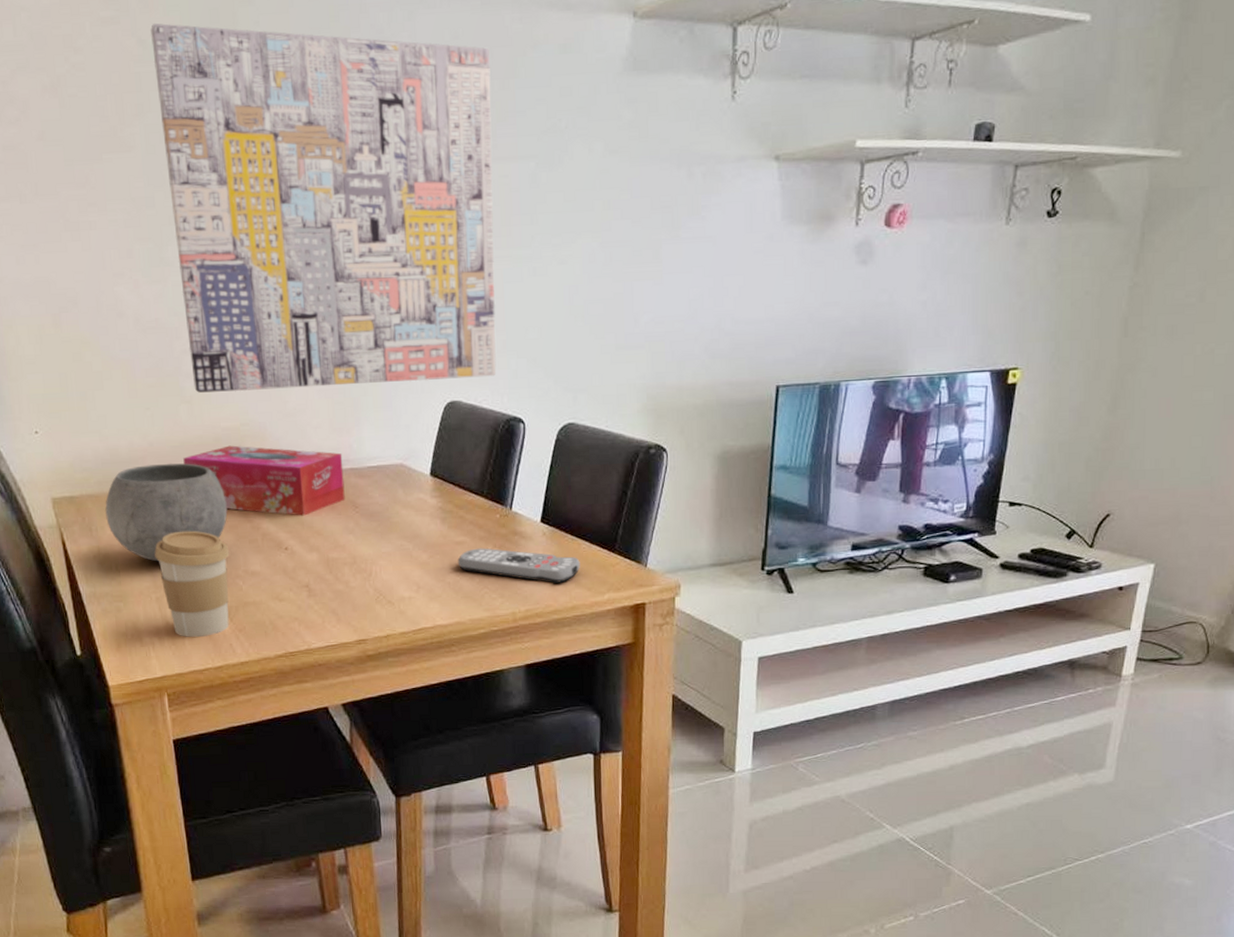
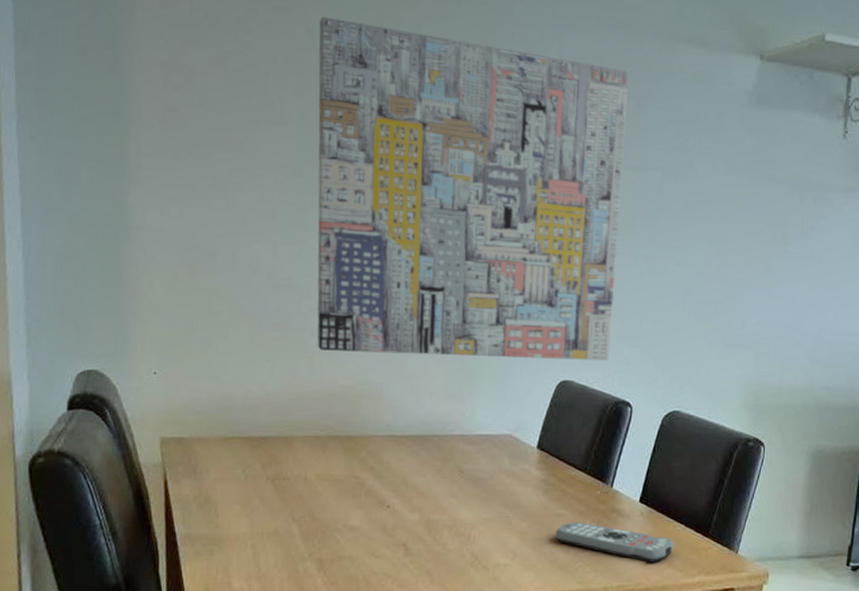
bowl: present [105,463,228,562] -> none [212,414,335,509]
coffee cup: present [154,531,230,637] -> none [256,480,331,587]
tissue box: present [183,445,345,516] -> none [297,402,454,476]

